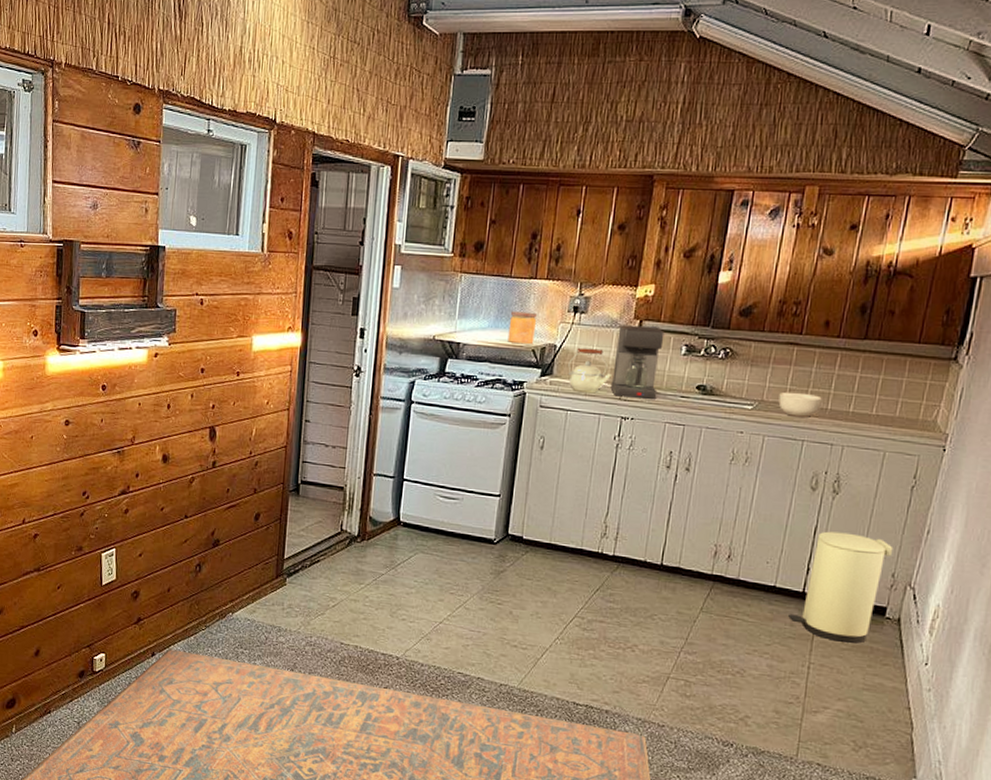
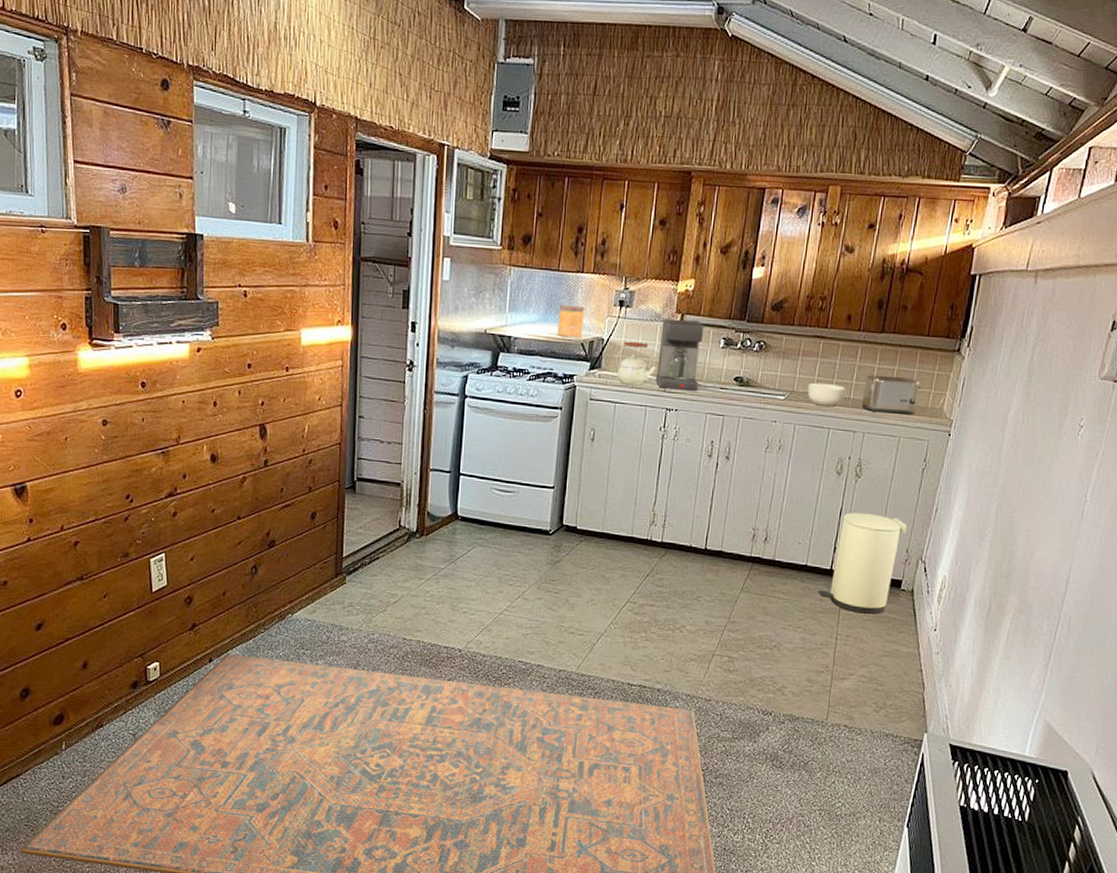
toaster: none [840,384,911,429] -> present [861,374,922,416]

